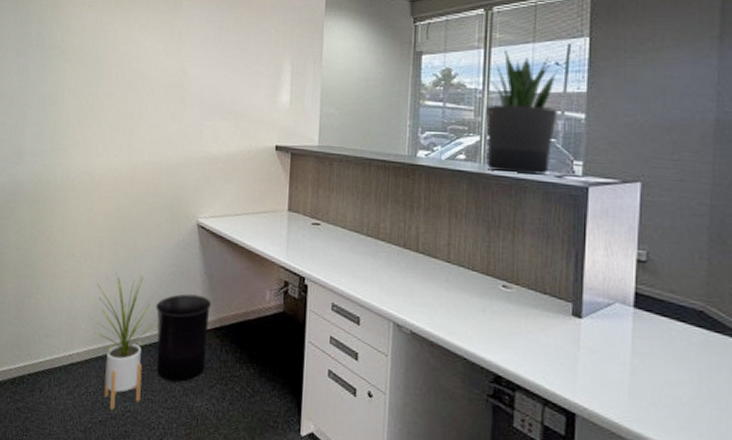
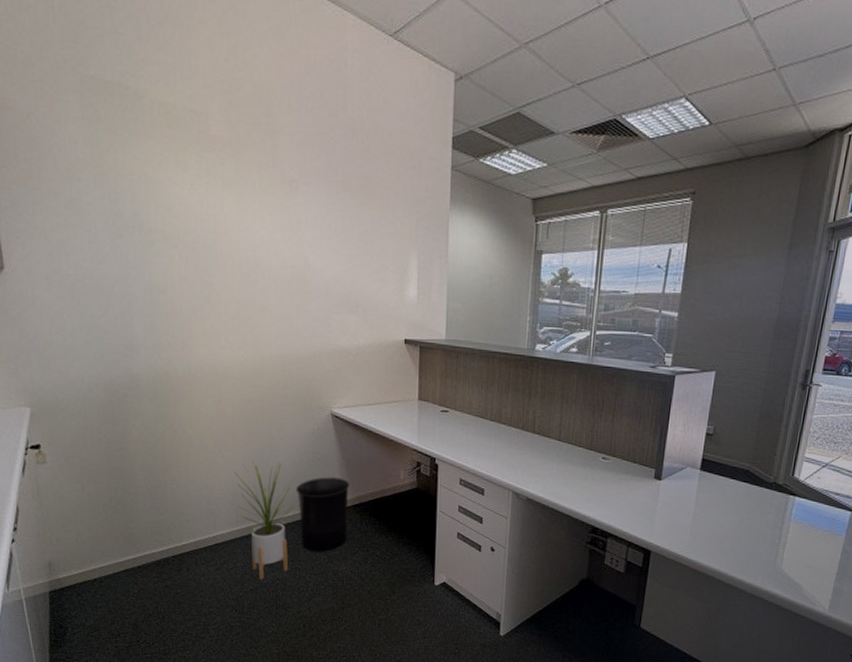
planter: present [486,48,558,175] -> none [594,250,660,366]

